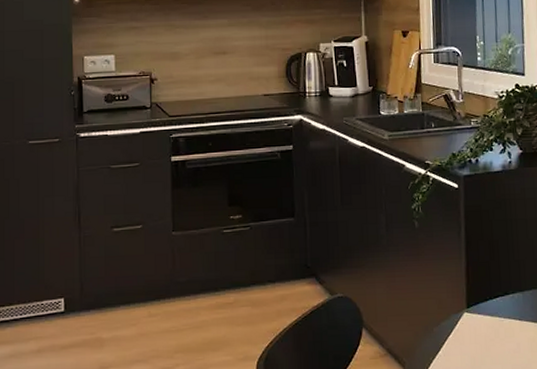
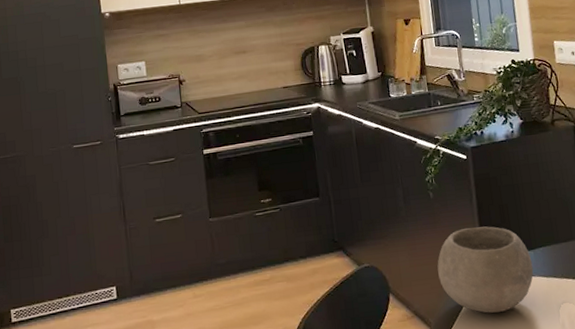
bowl: none [417,263,521,357] -> present [437,226,534,313]

